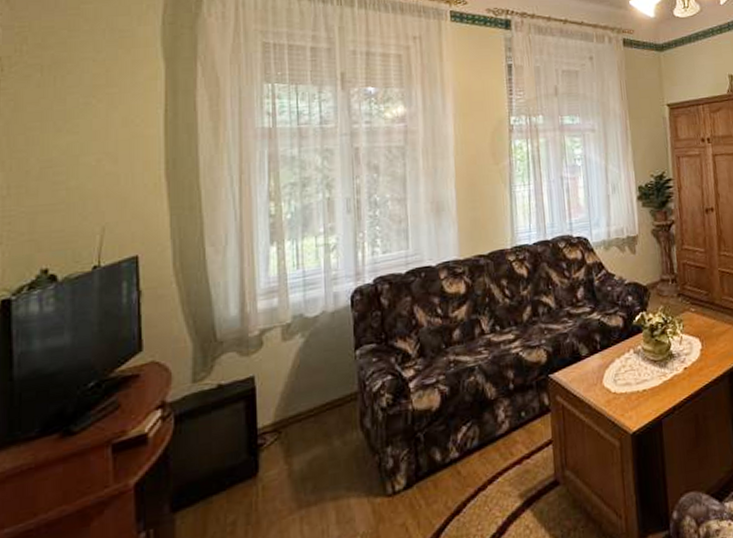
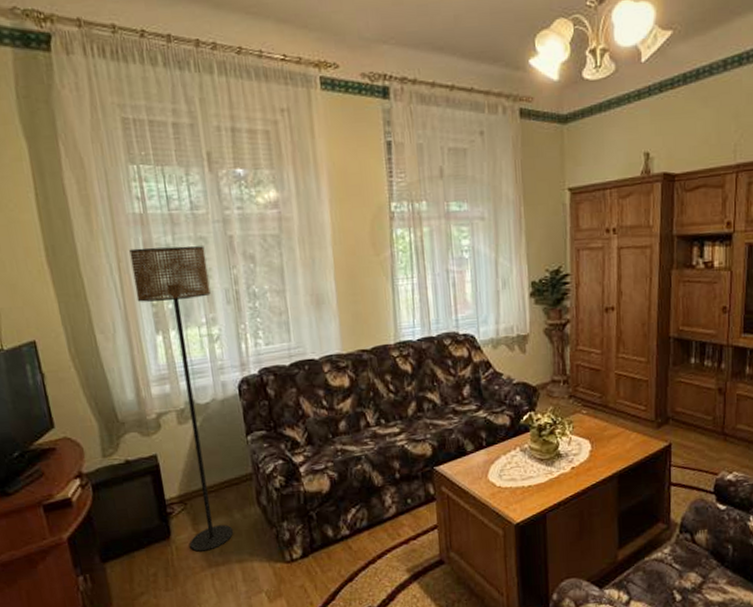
floor lamp: none [253,157,332,491] -> present [129,246,234,552]

